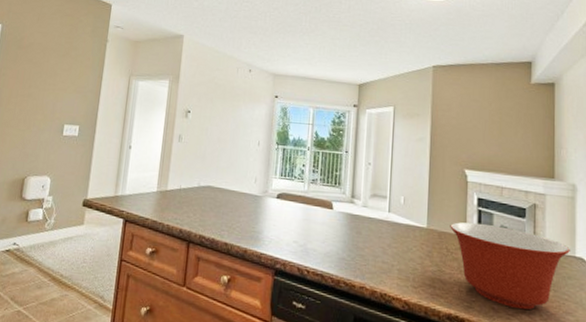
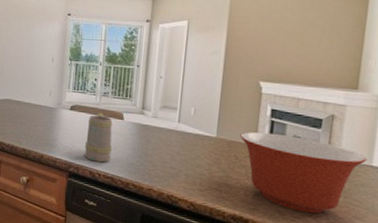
mug: none [292,201,322,258] -> present [85,113,113,163]

